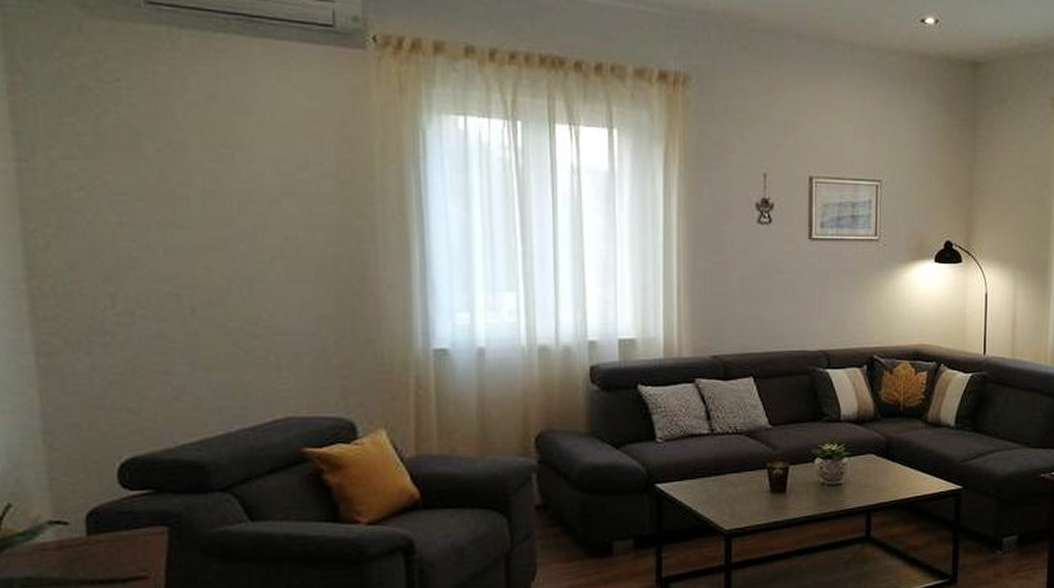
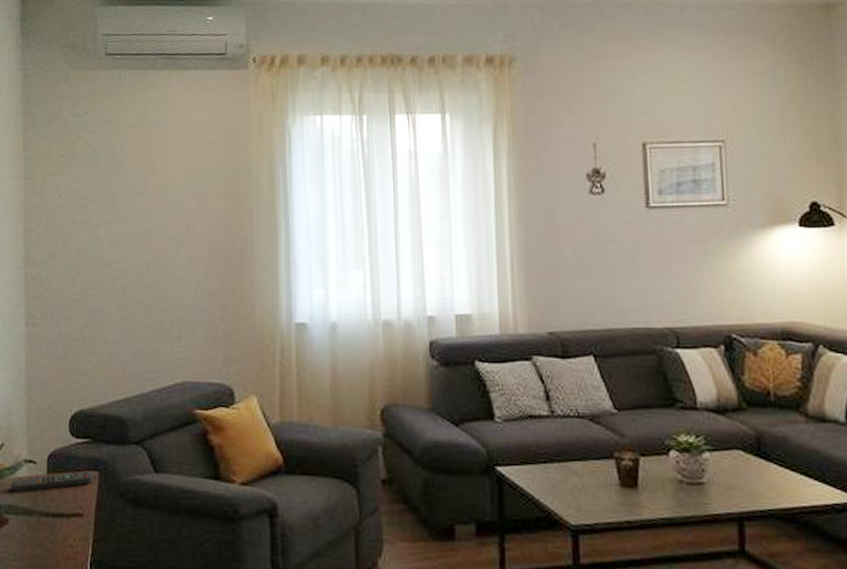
remote control: none [27,527,161,562] -> present [10,471,94,493]

